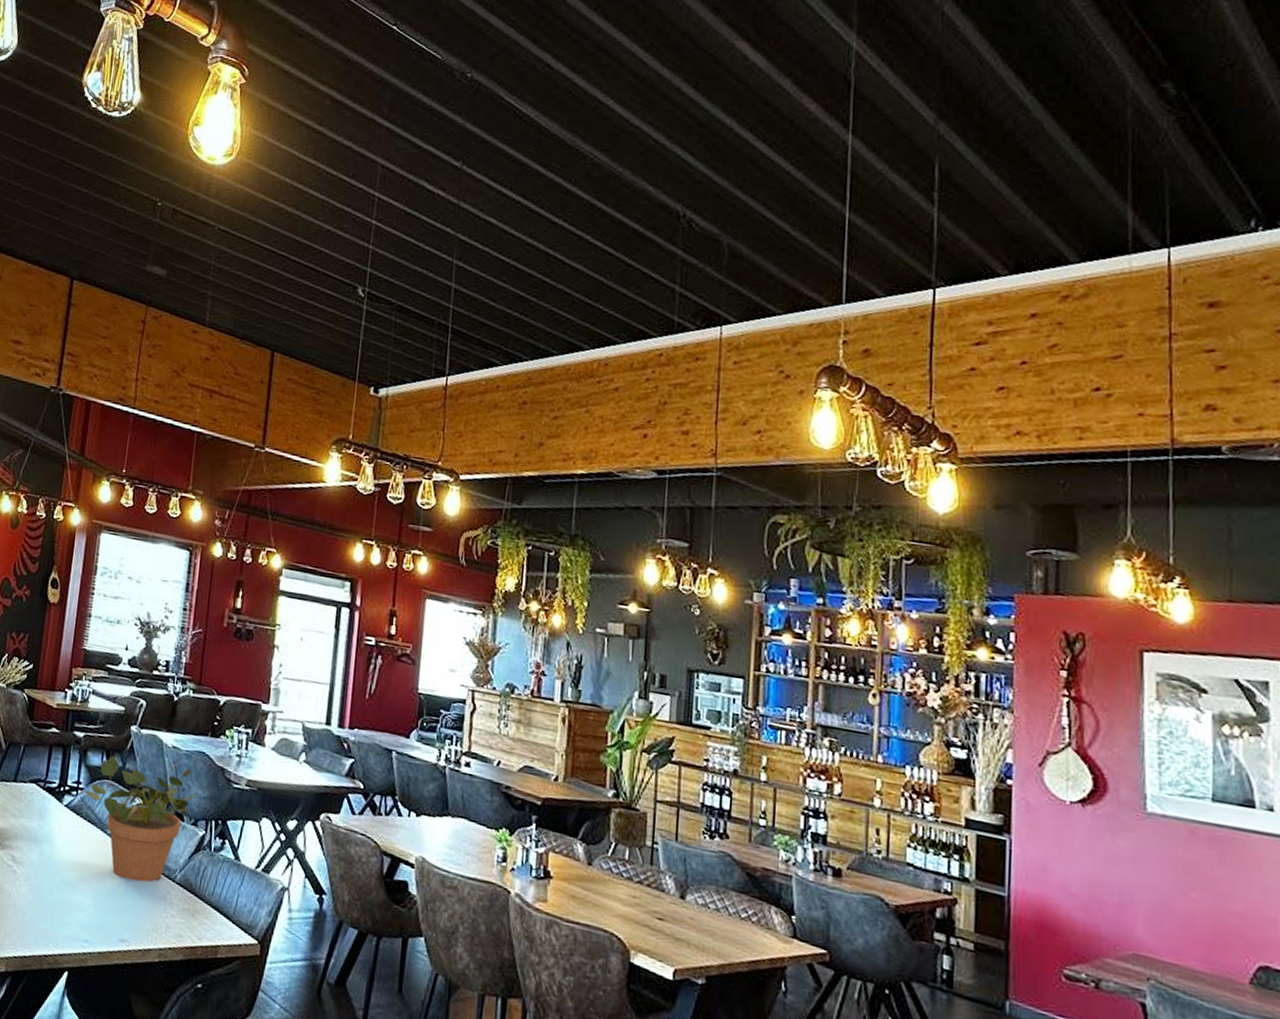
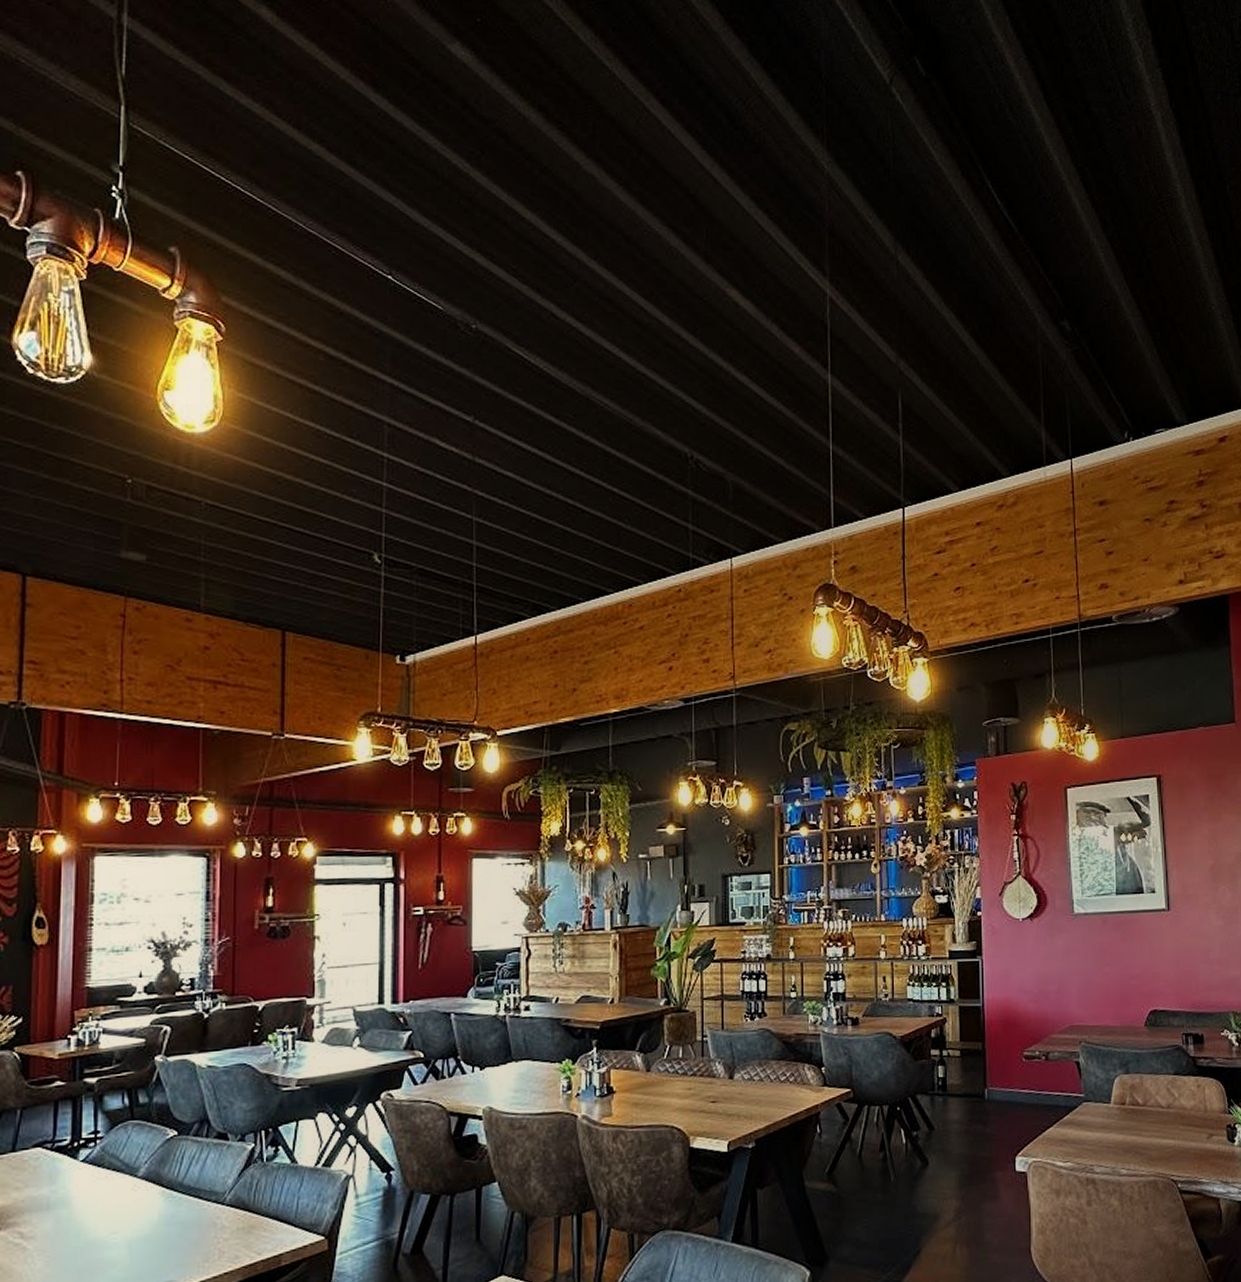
potted plant: present [83,754,198,882] -> none [103,1082,243,1218]

